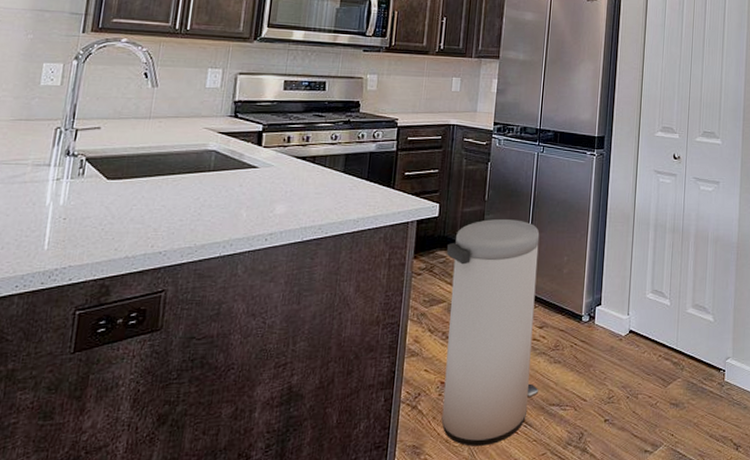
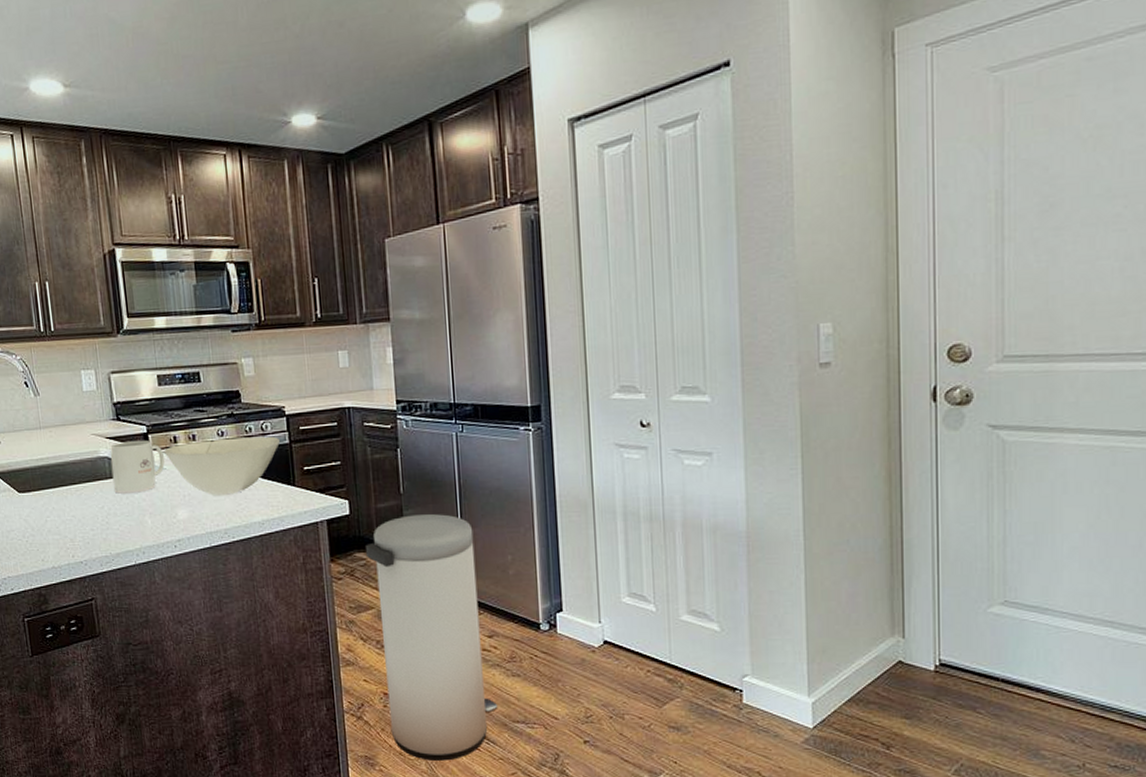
mug: none [214,137,275,187] -> present [110,440,165,494]
bowl: none [276,142,389,194] -> present [164,436,281,497]

